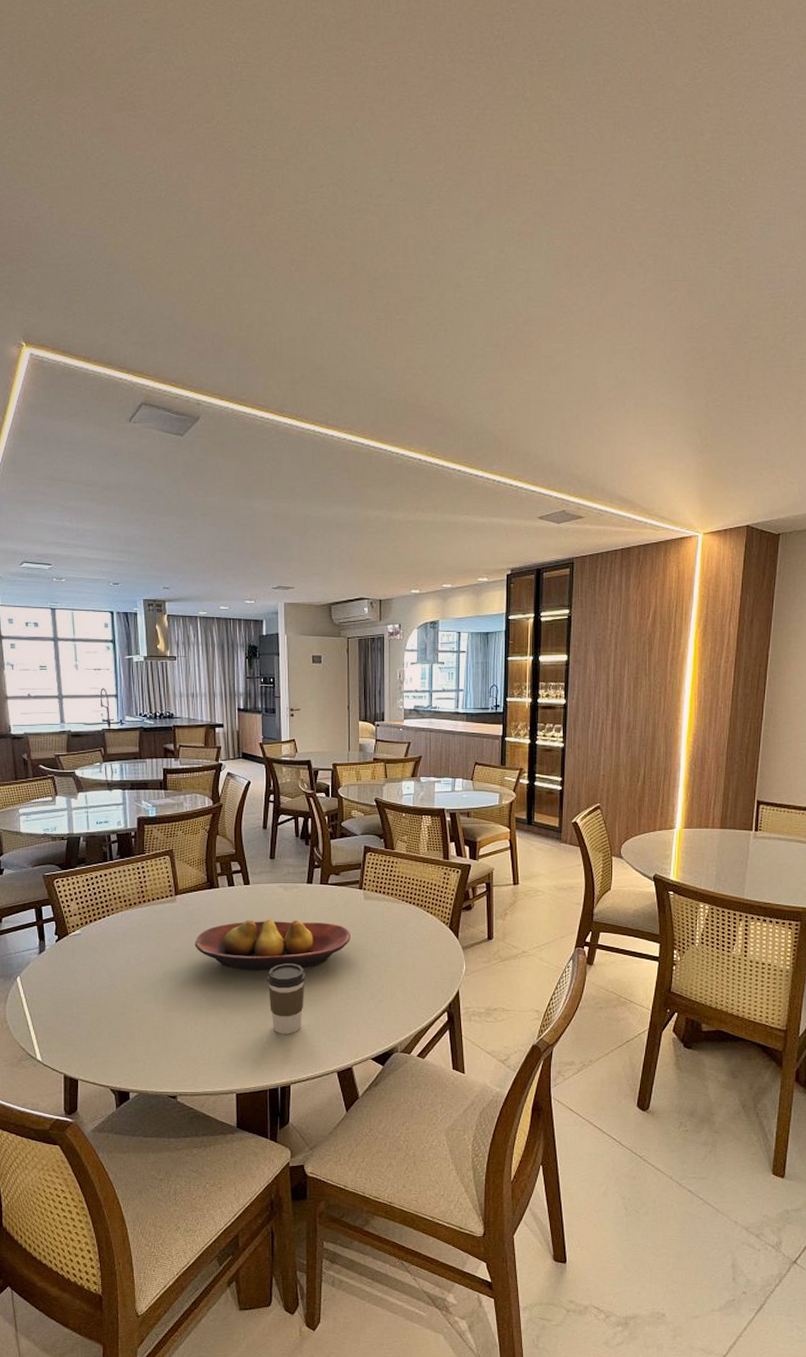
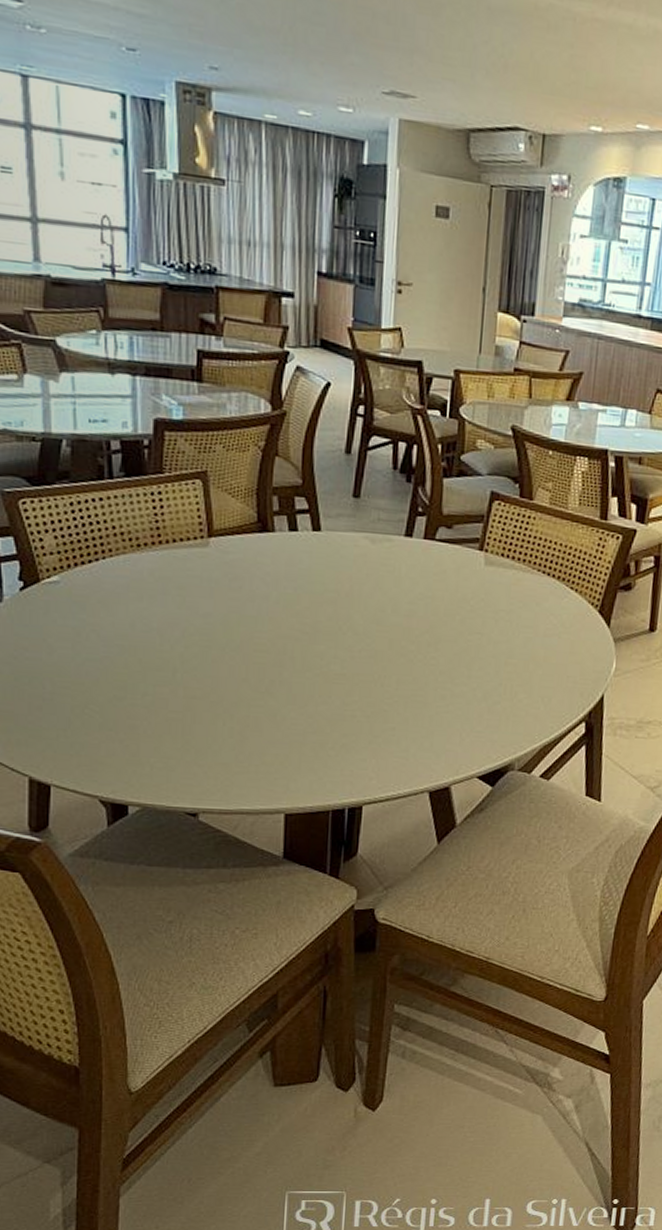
fruit bowl: present [195,919,350,971] -> none [234,580,462,653]
coffee cup: present [267,964,305,1034] -> none [338,644,394,739]

